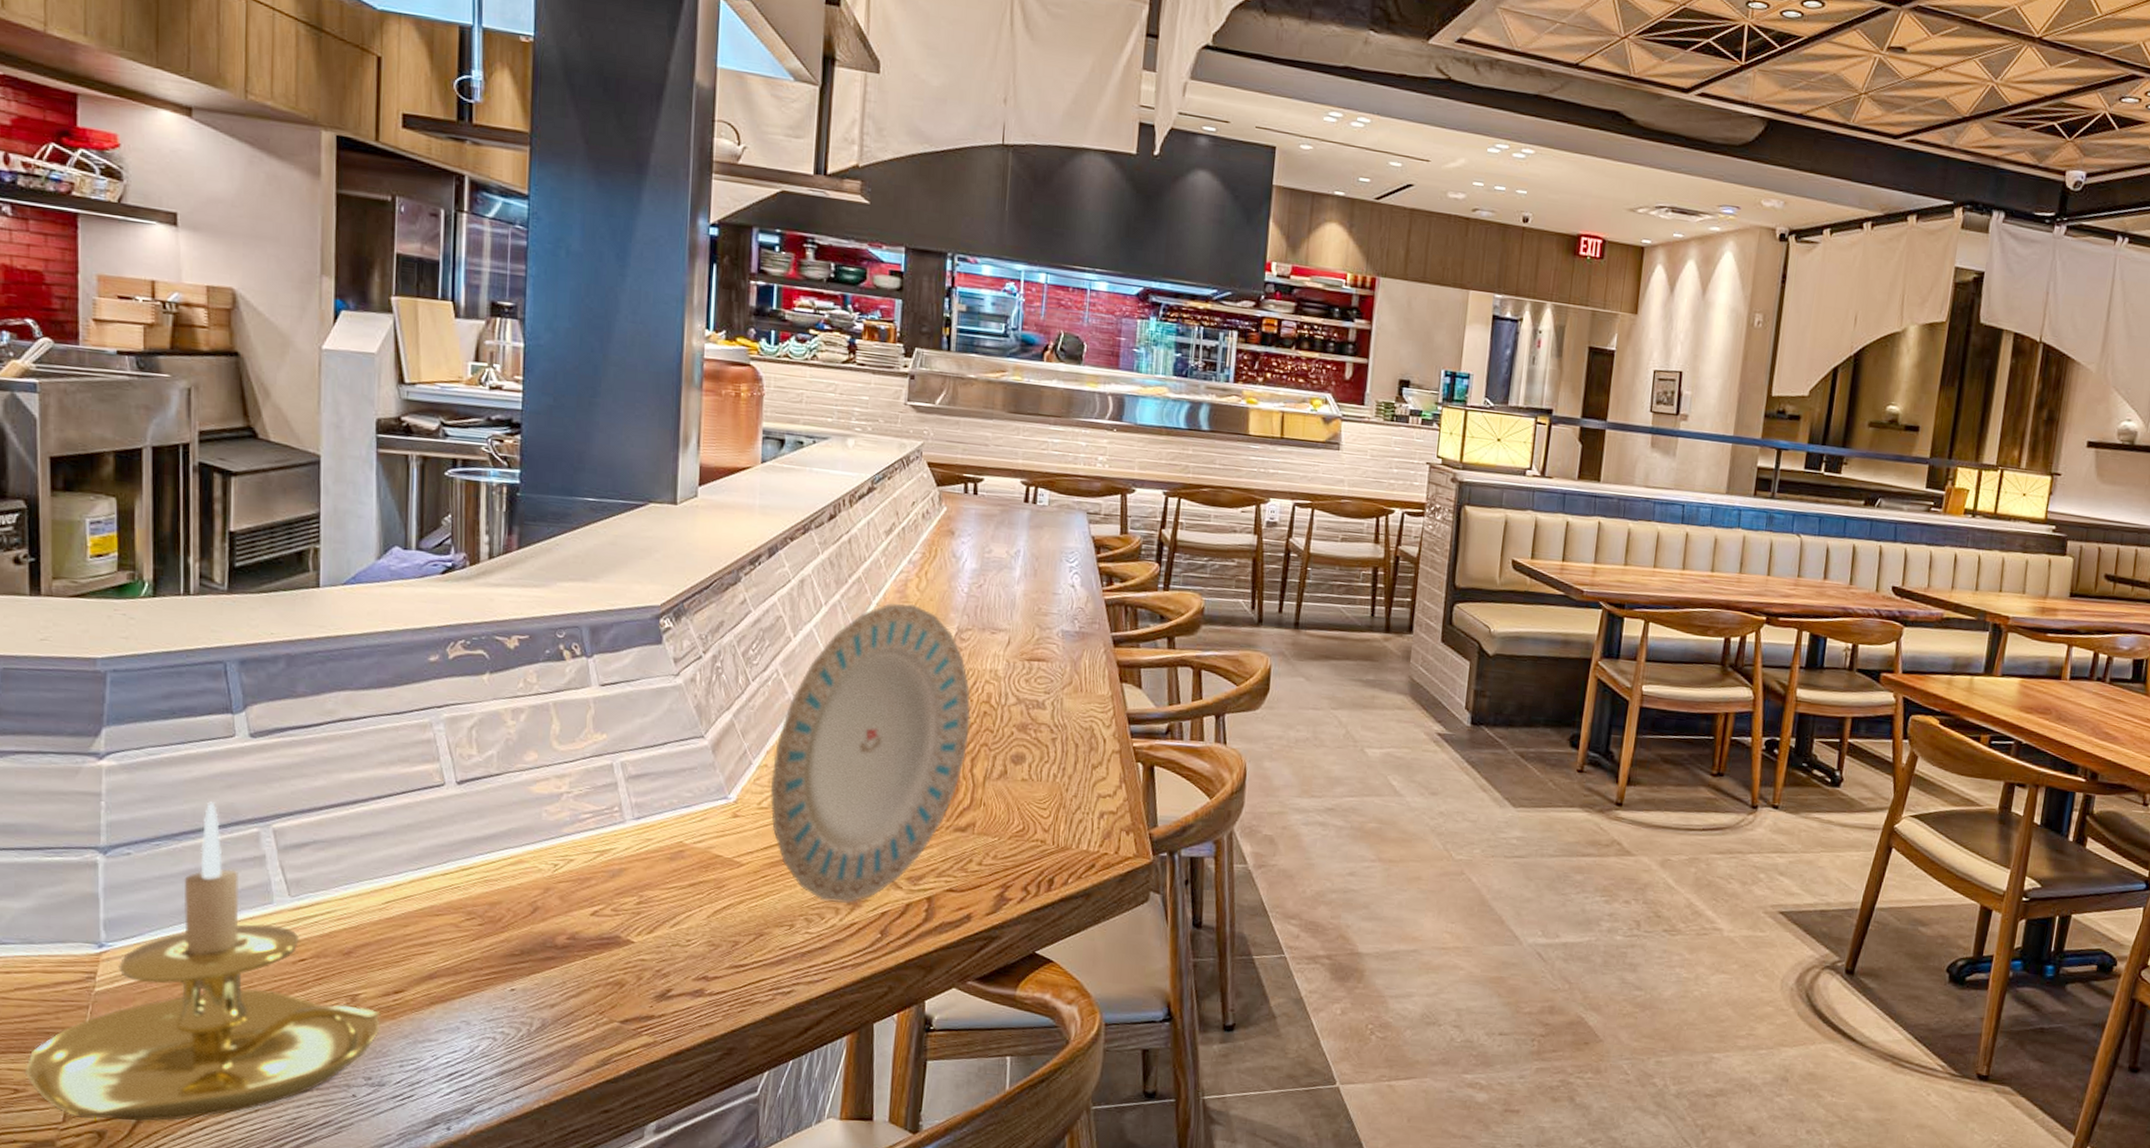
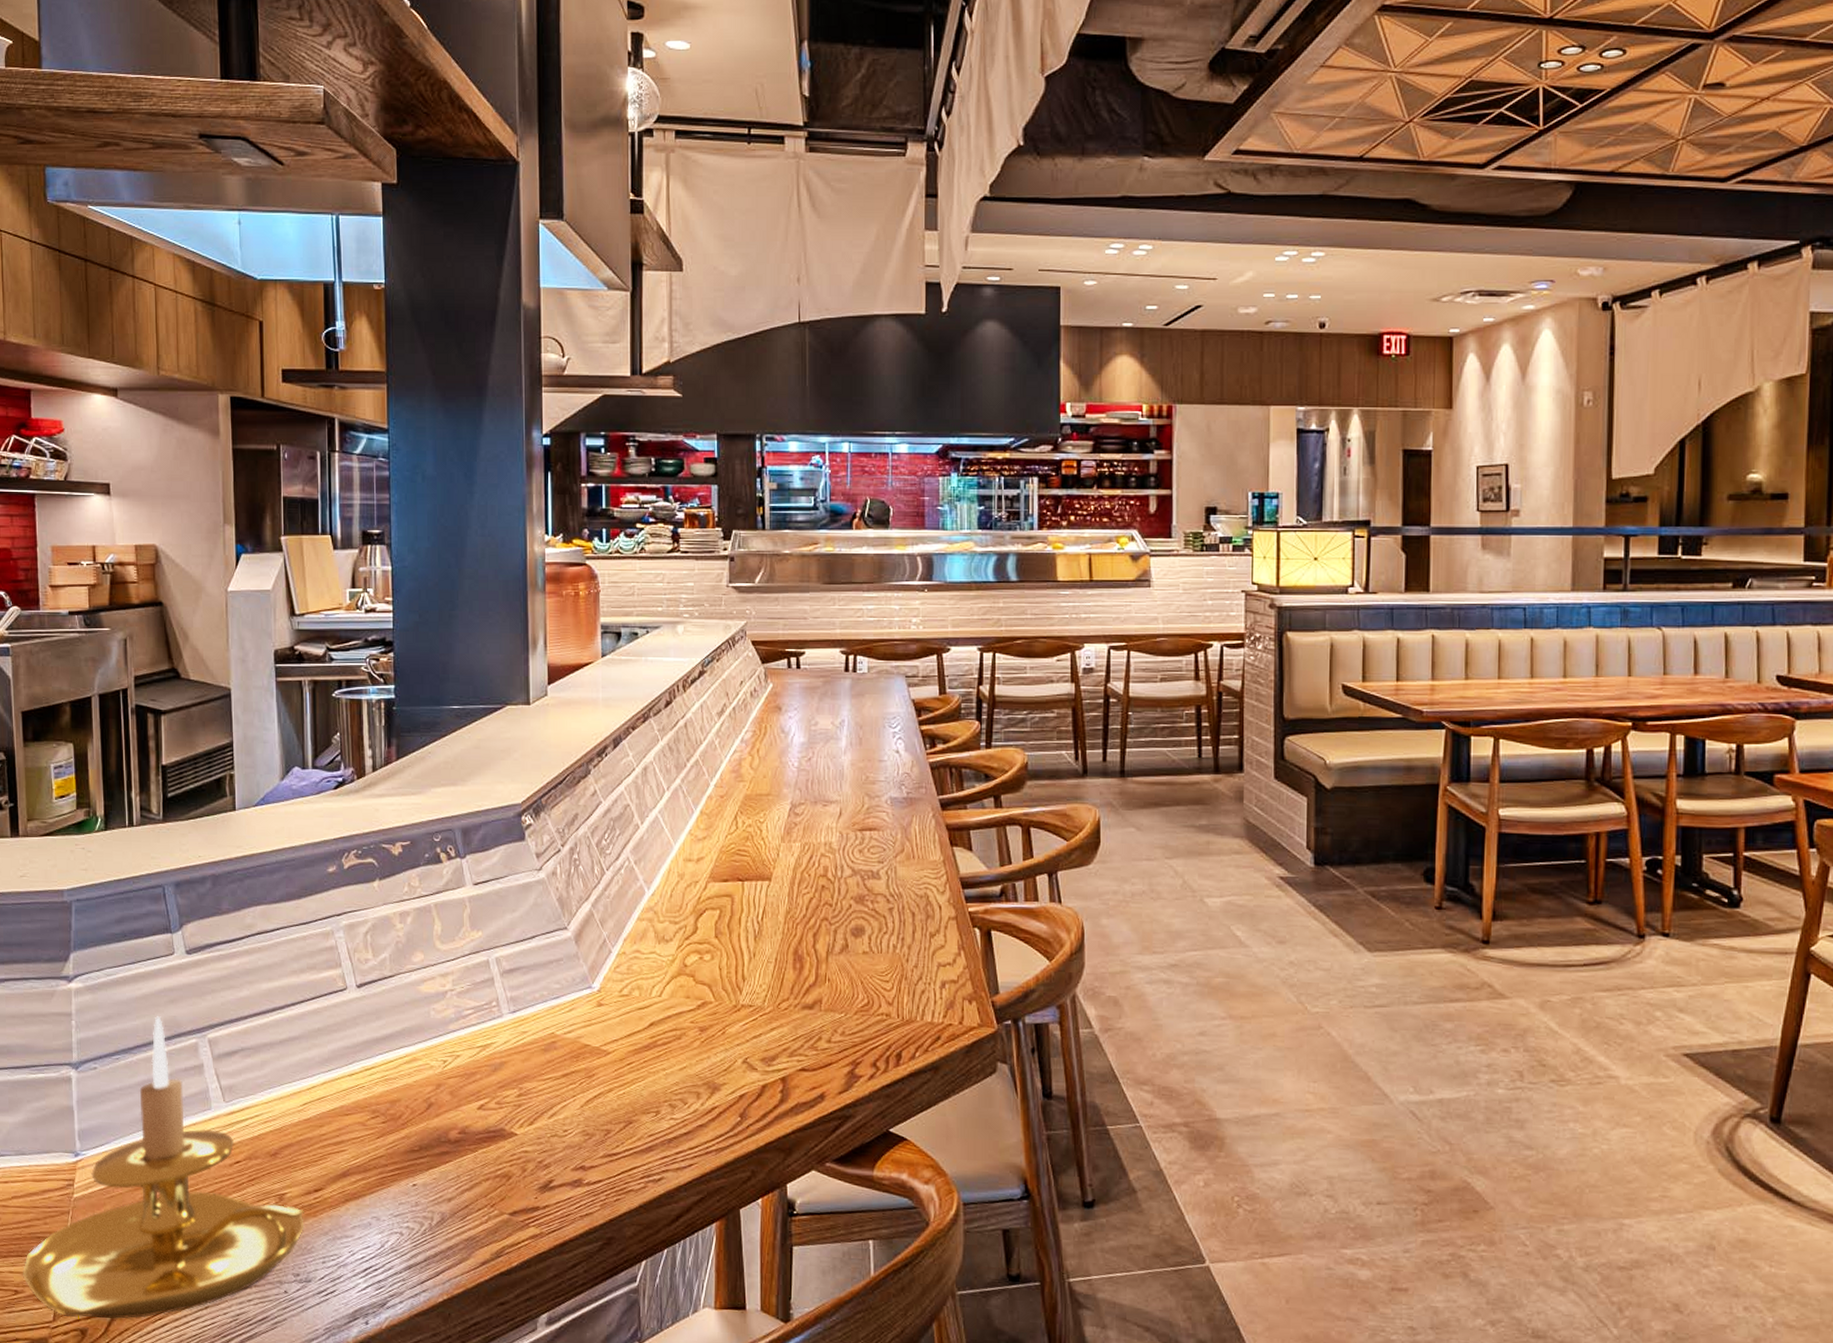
plate: present [770,603,971,903] -> none [629,783,810,1087]

